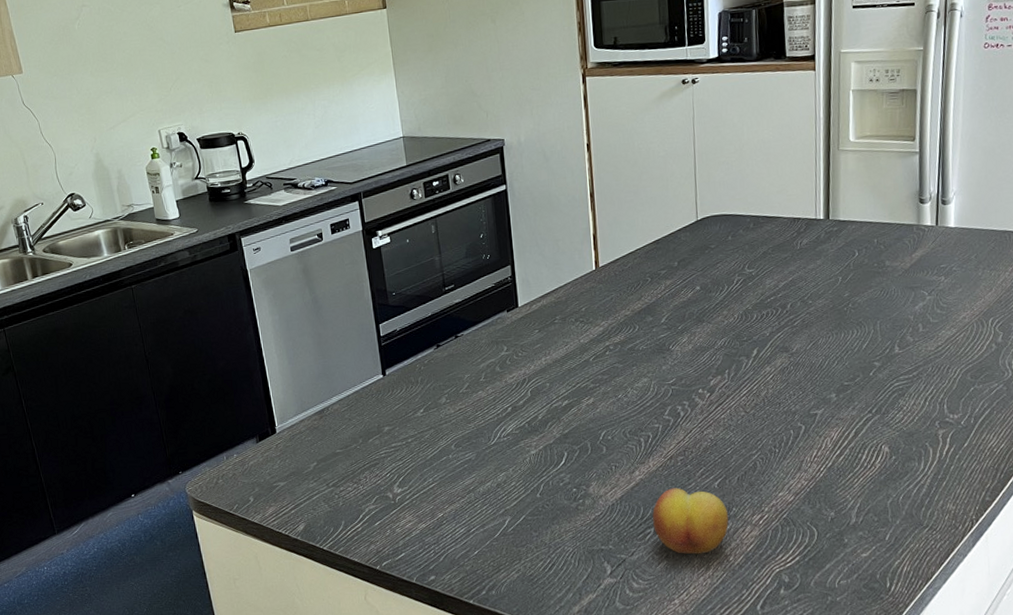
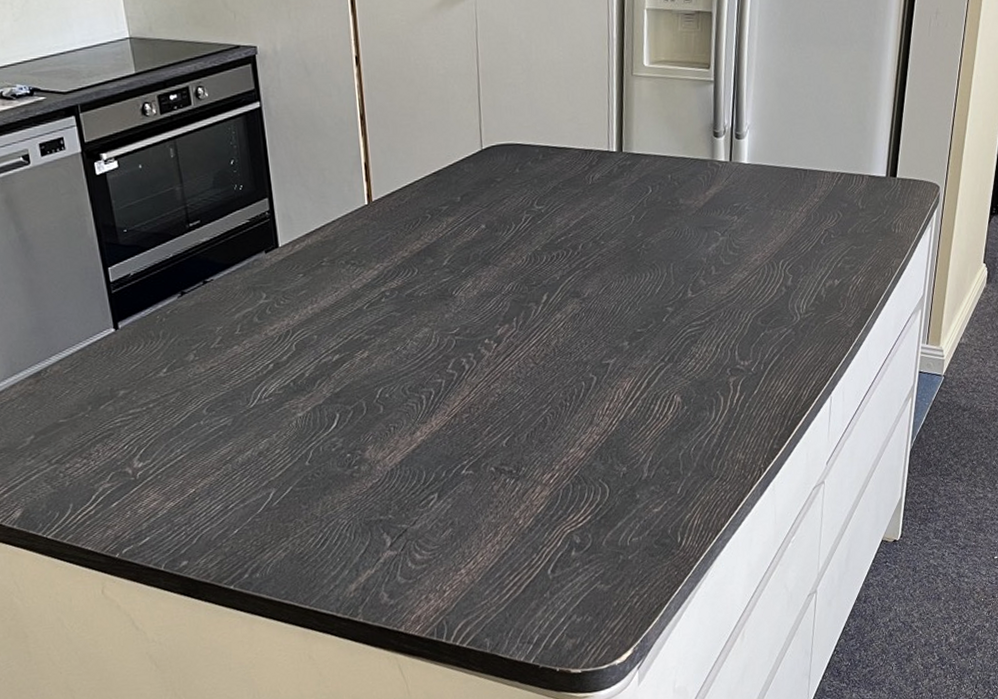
fruit: present [652,488,729,554] -> none [436,448,518,520]

